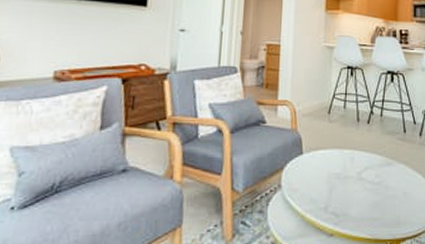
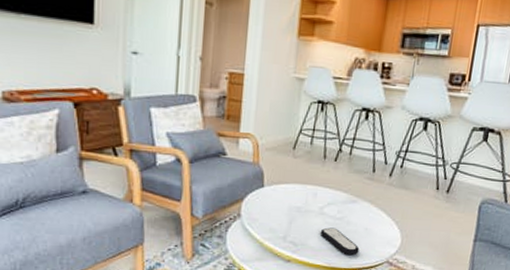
remote control: none [360,194,401,224] -> present [320,227,360,256]

